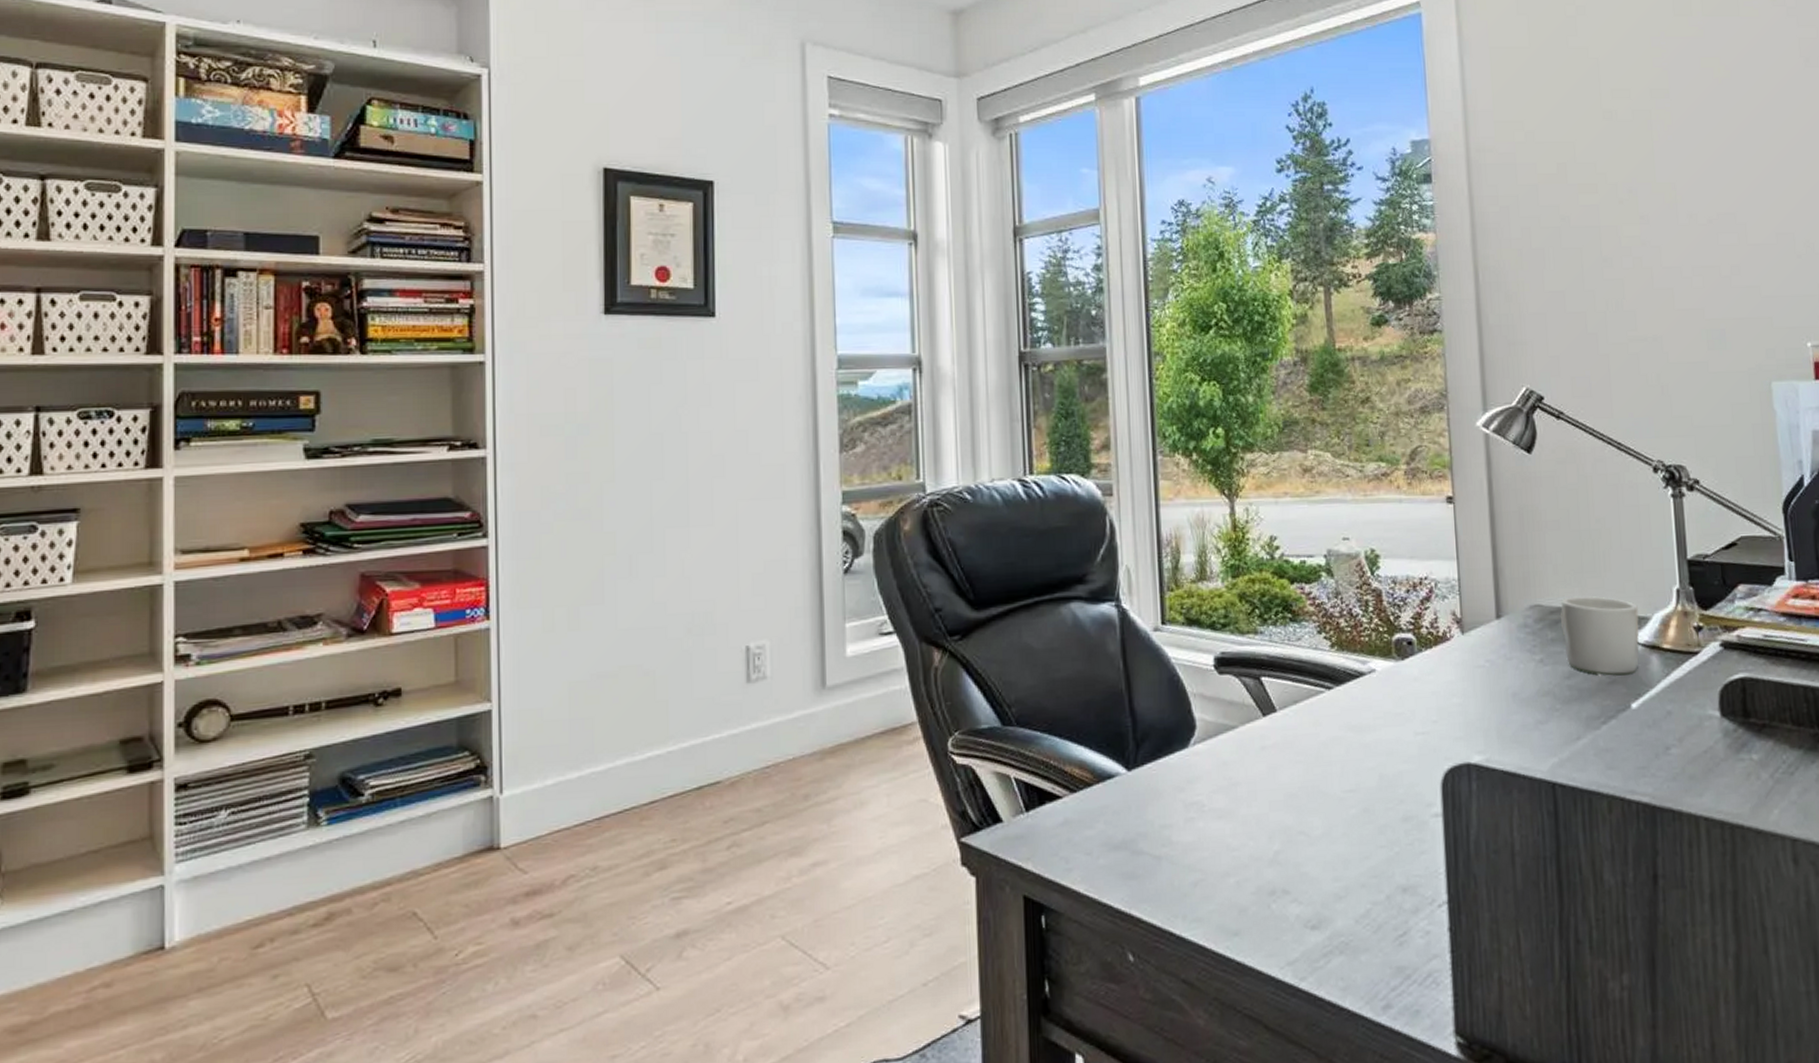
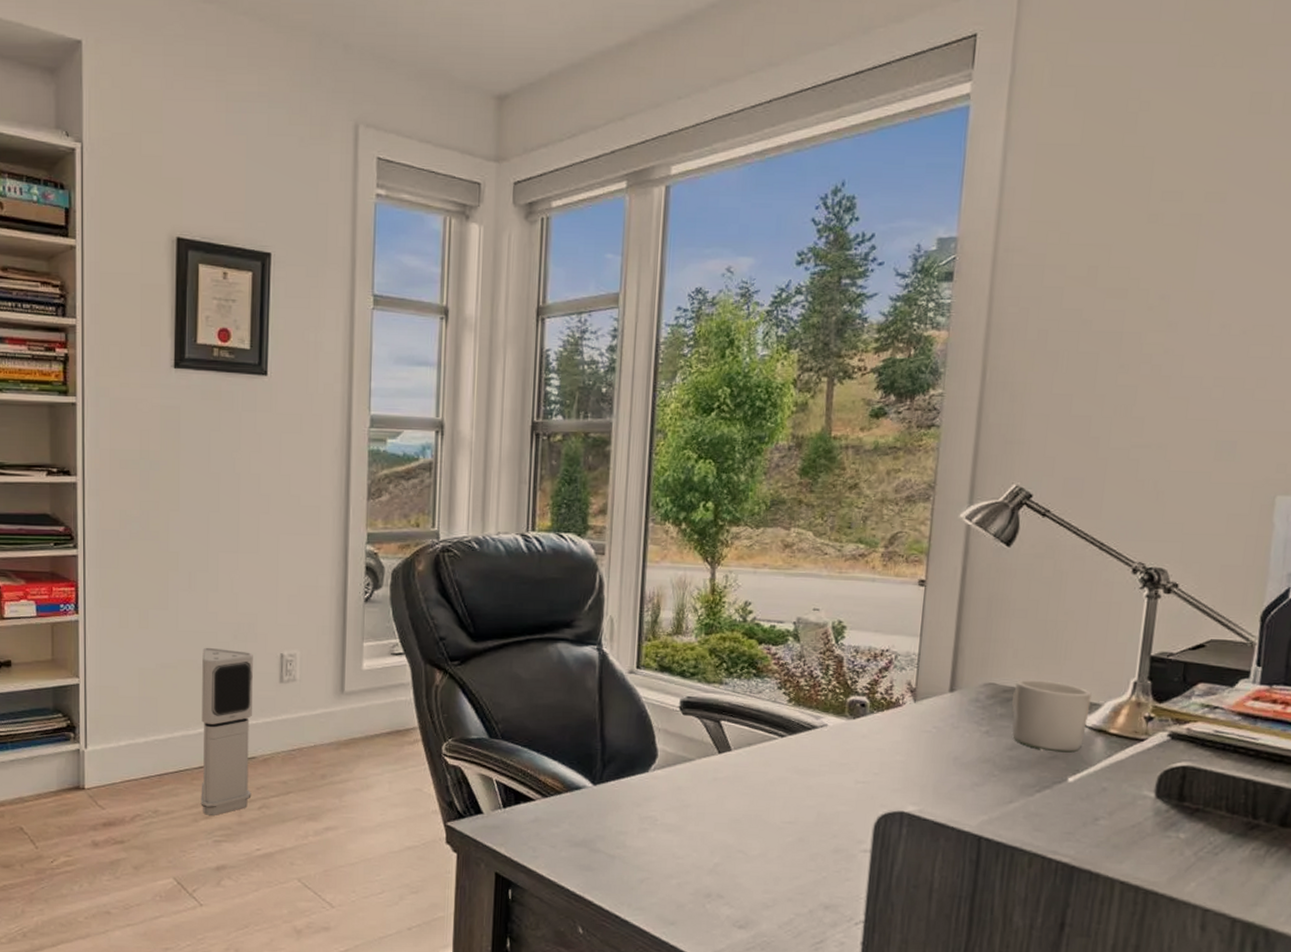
air purifier: none [649,646,718,865] -> present [200,647,253,815]

